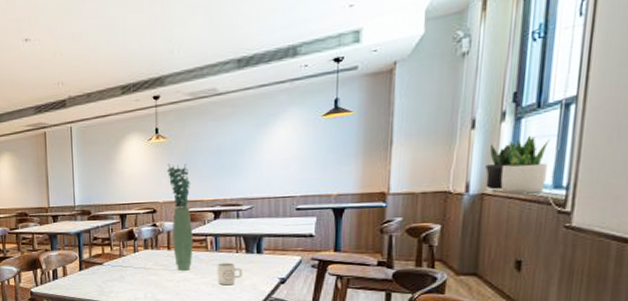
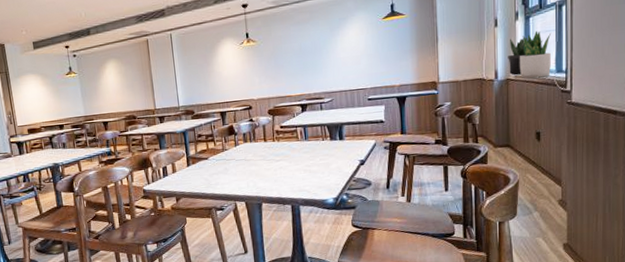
vase: present [166,164,193,271] -> none [258,64,286,160]
mug: present [217,263,242,286] -> none [307,149,329,170]

